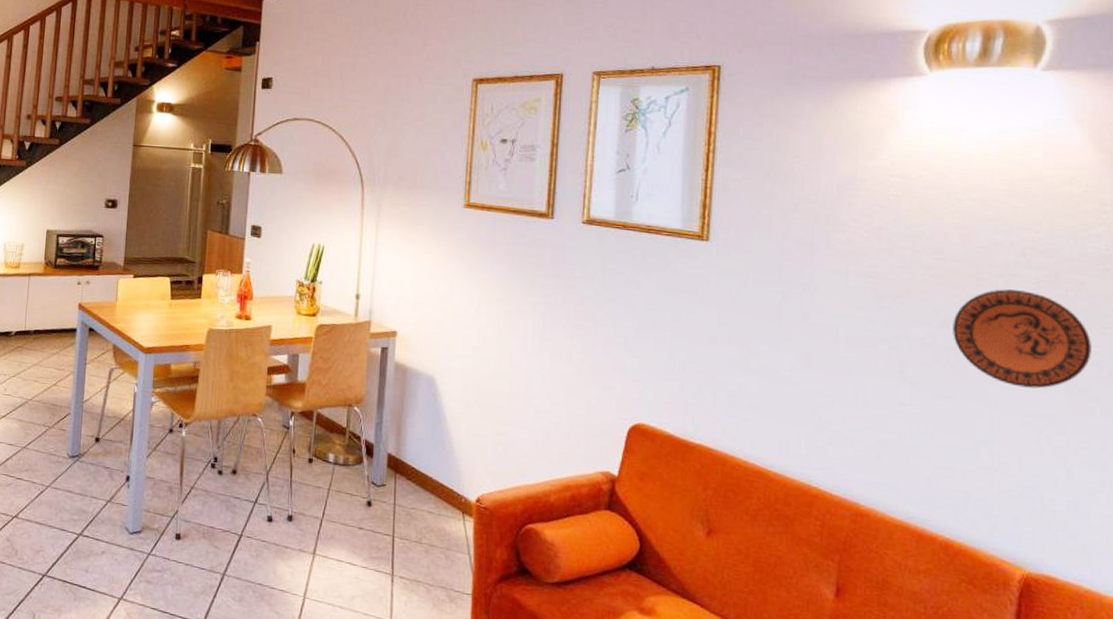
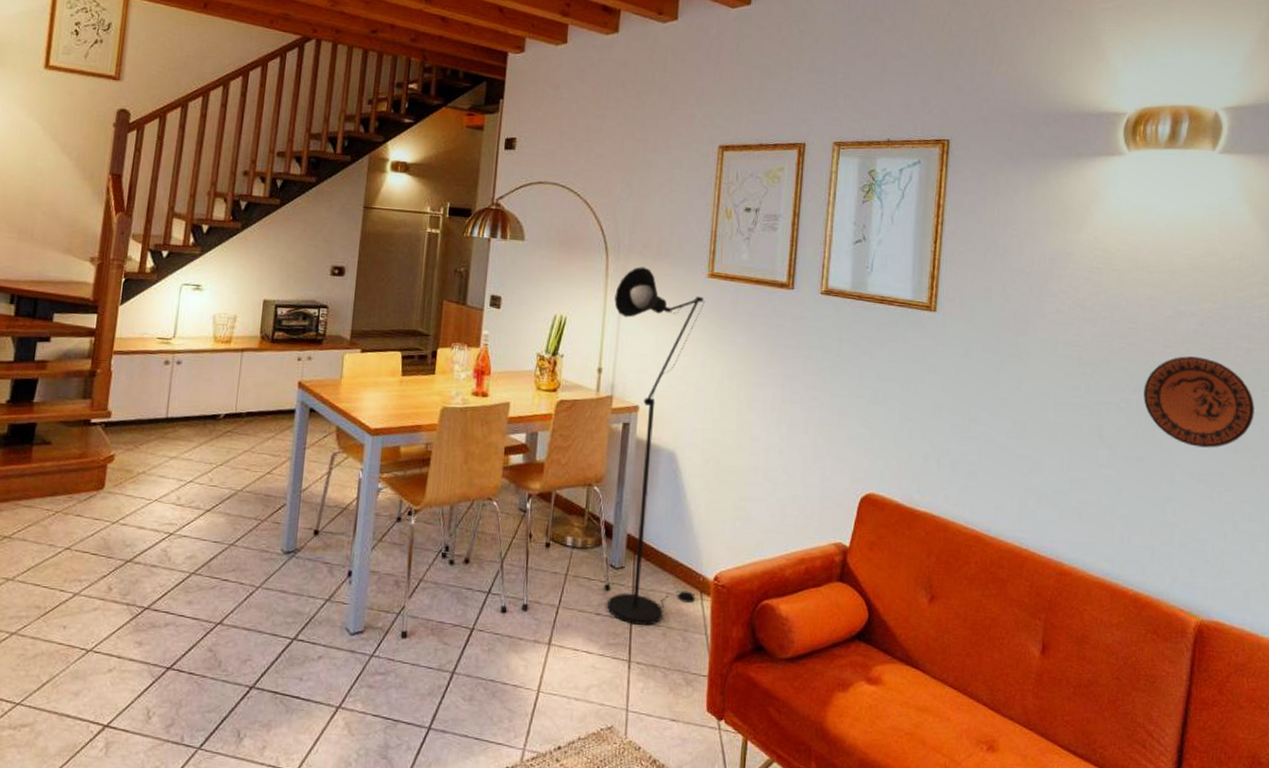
floor lamp: none [370,198,462,542] -> present [607,267,705,625]

